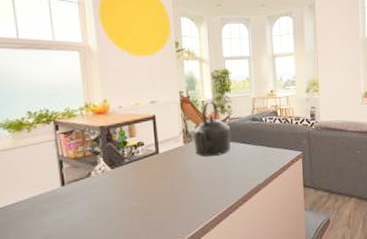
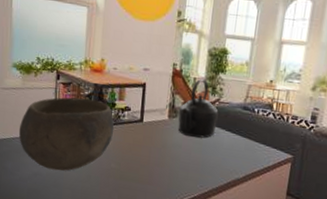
bowl: none [17,143,130,227] -> present [18,97,115,171]

